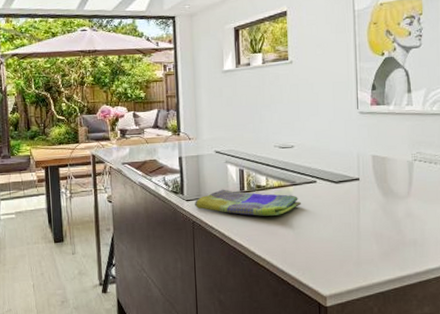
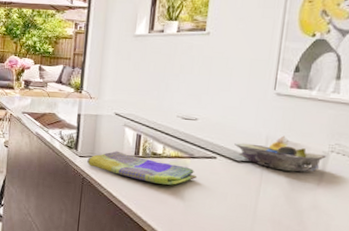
decorative bowl: none [330,151,412,185] -> present [234,135,327,172]

